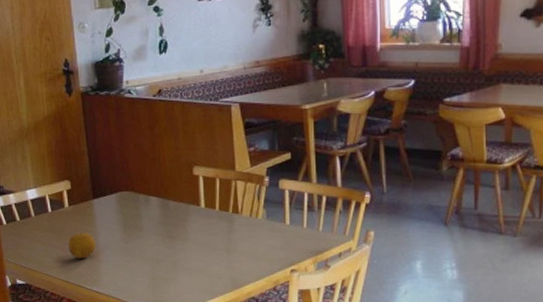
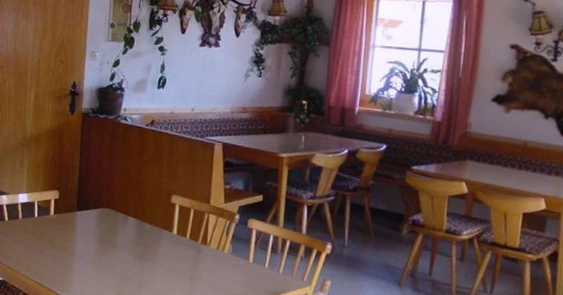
fruit: present [67,233,96,259] -> none [46,240,72,265]

